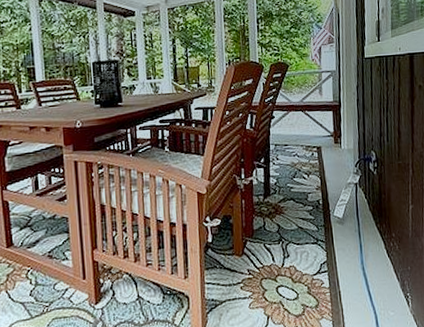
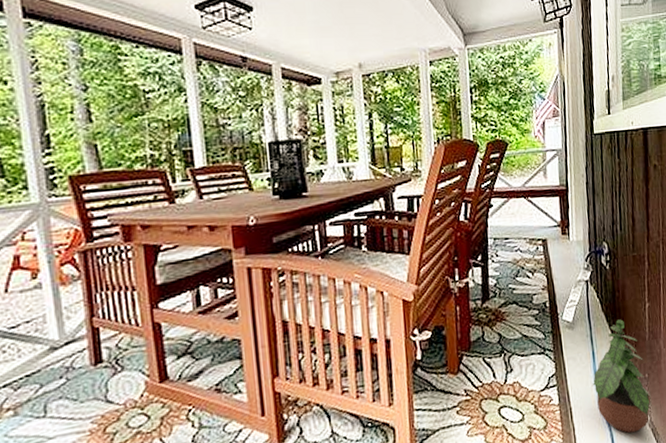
potted plant: none [358,218,413,317] -> present [591,319,651,433]

